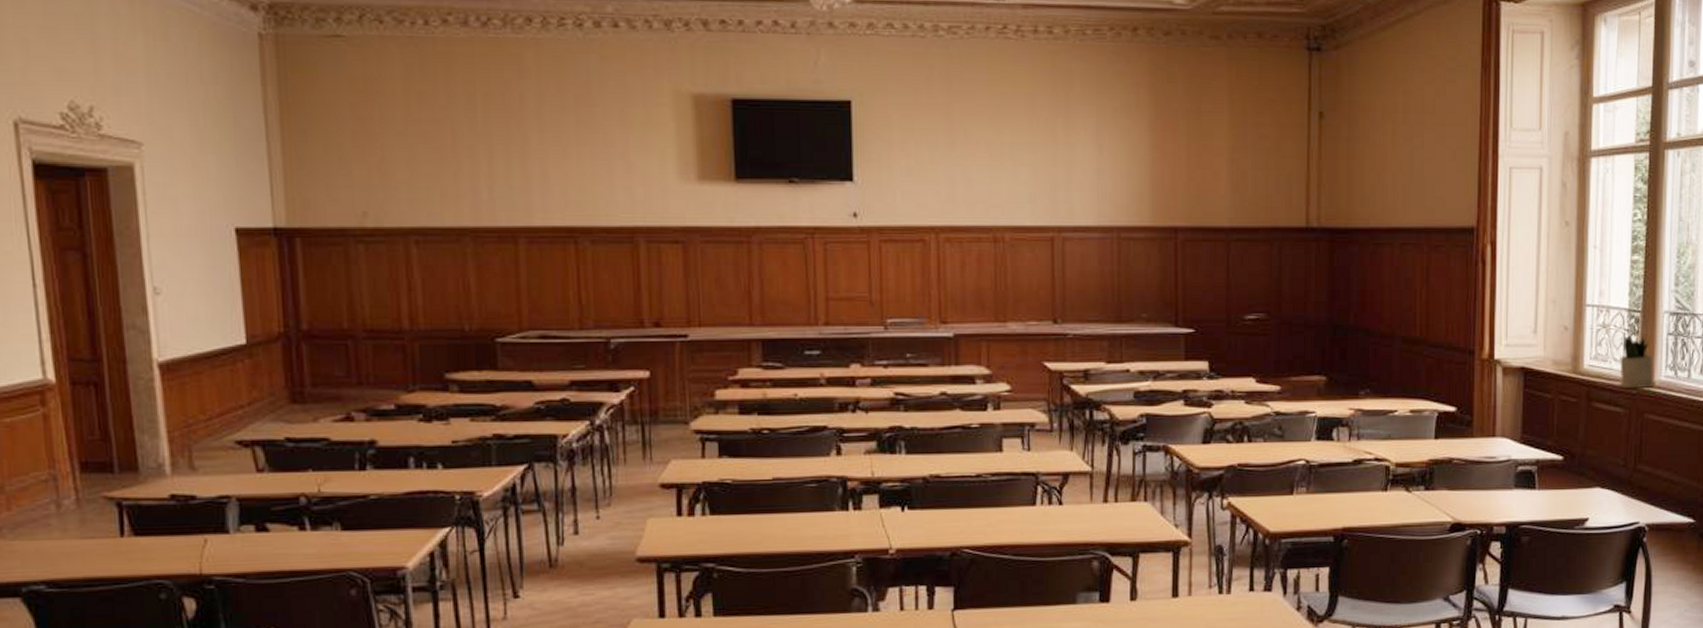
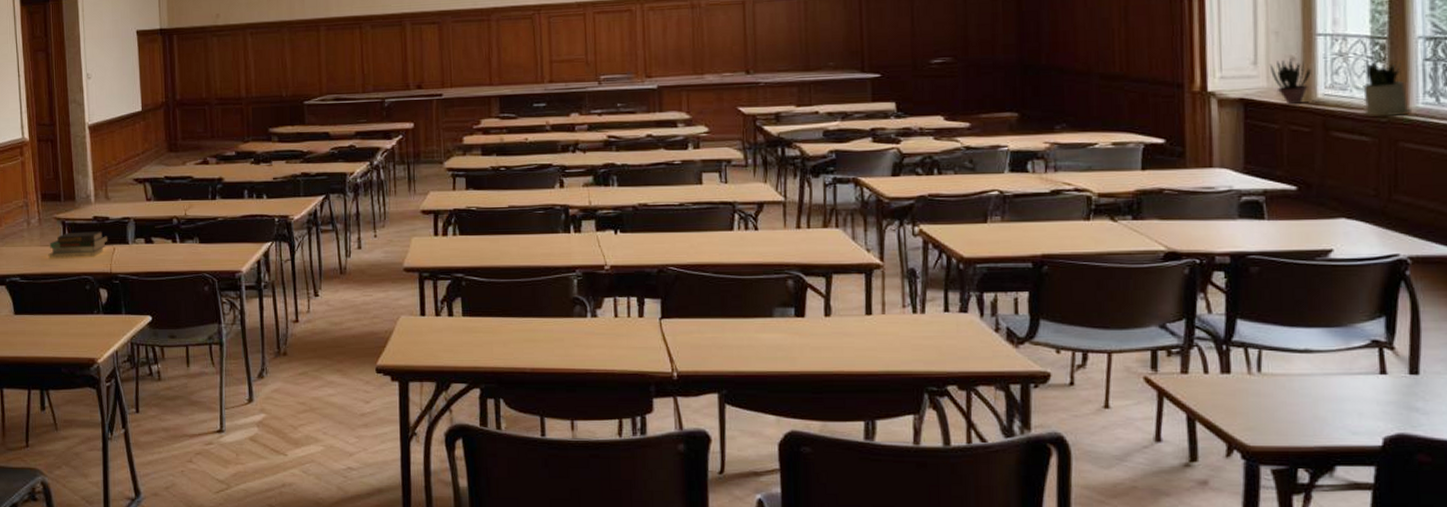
books: none [94,516,195,559] -> present [48,231,108,260]
potted plant: none [1546,329,1580,374] -> present [1269,59,1311,104]

